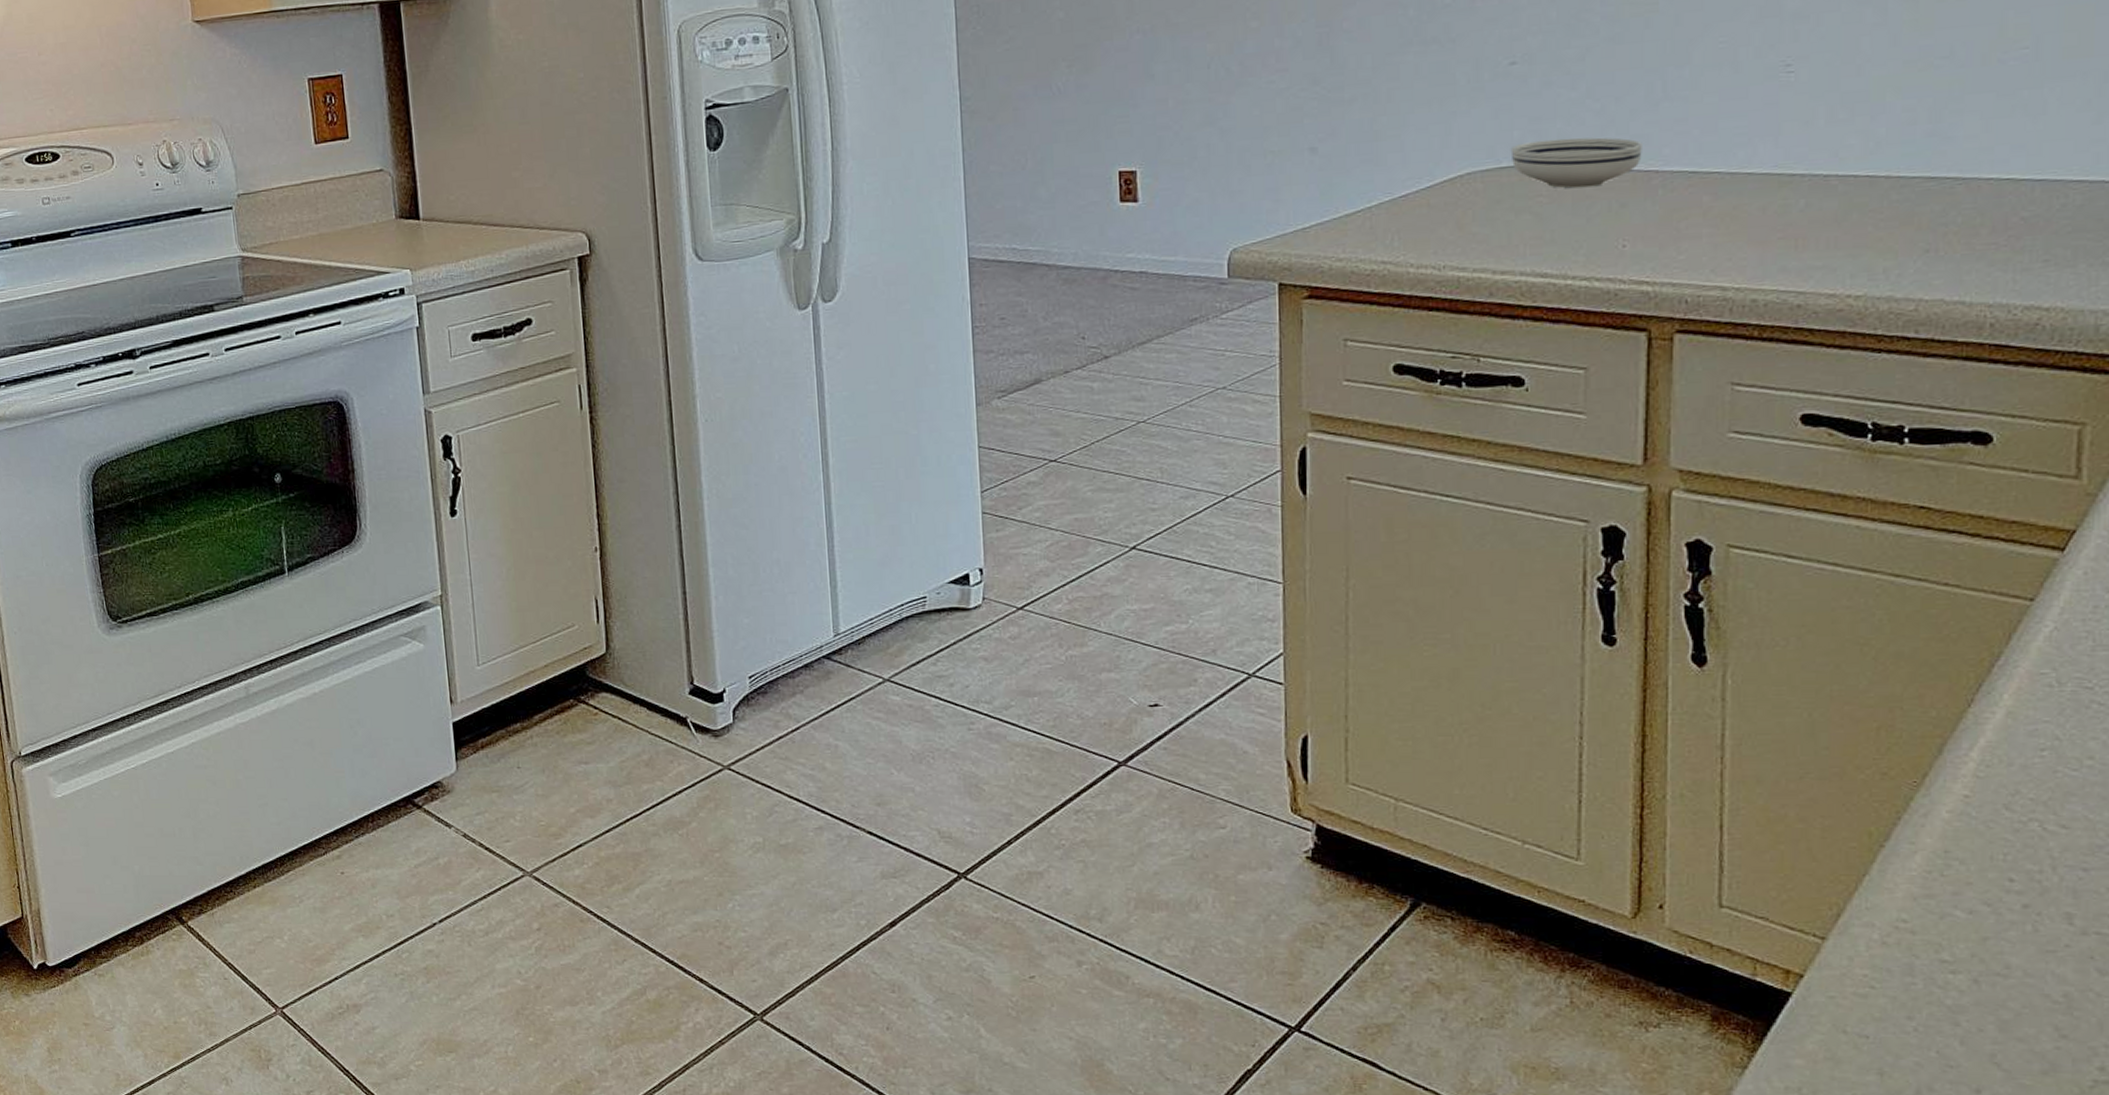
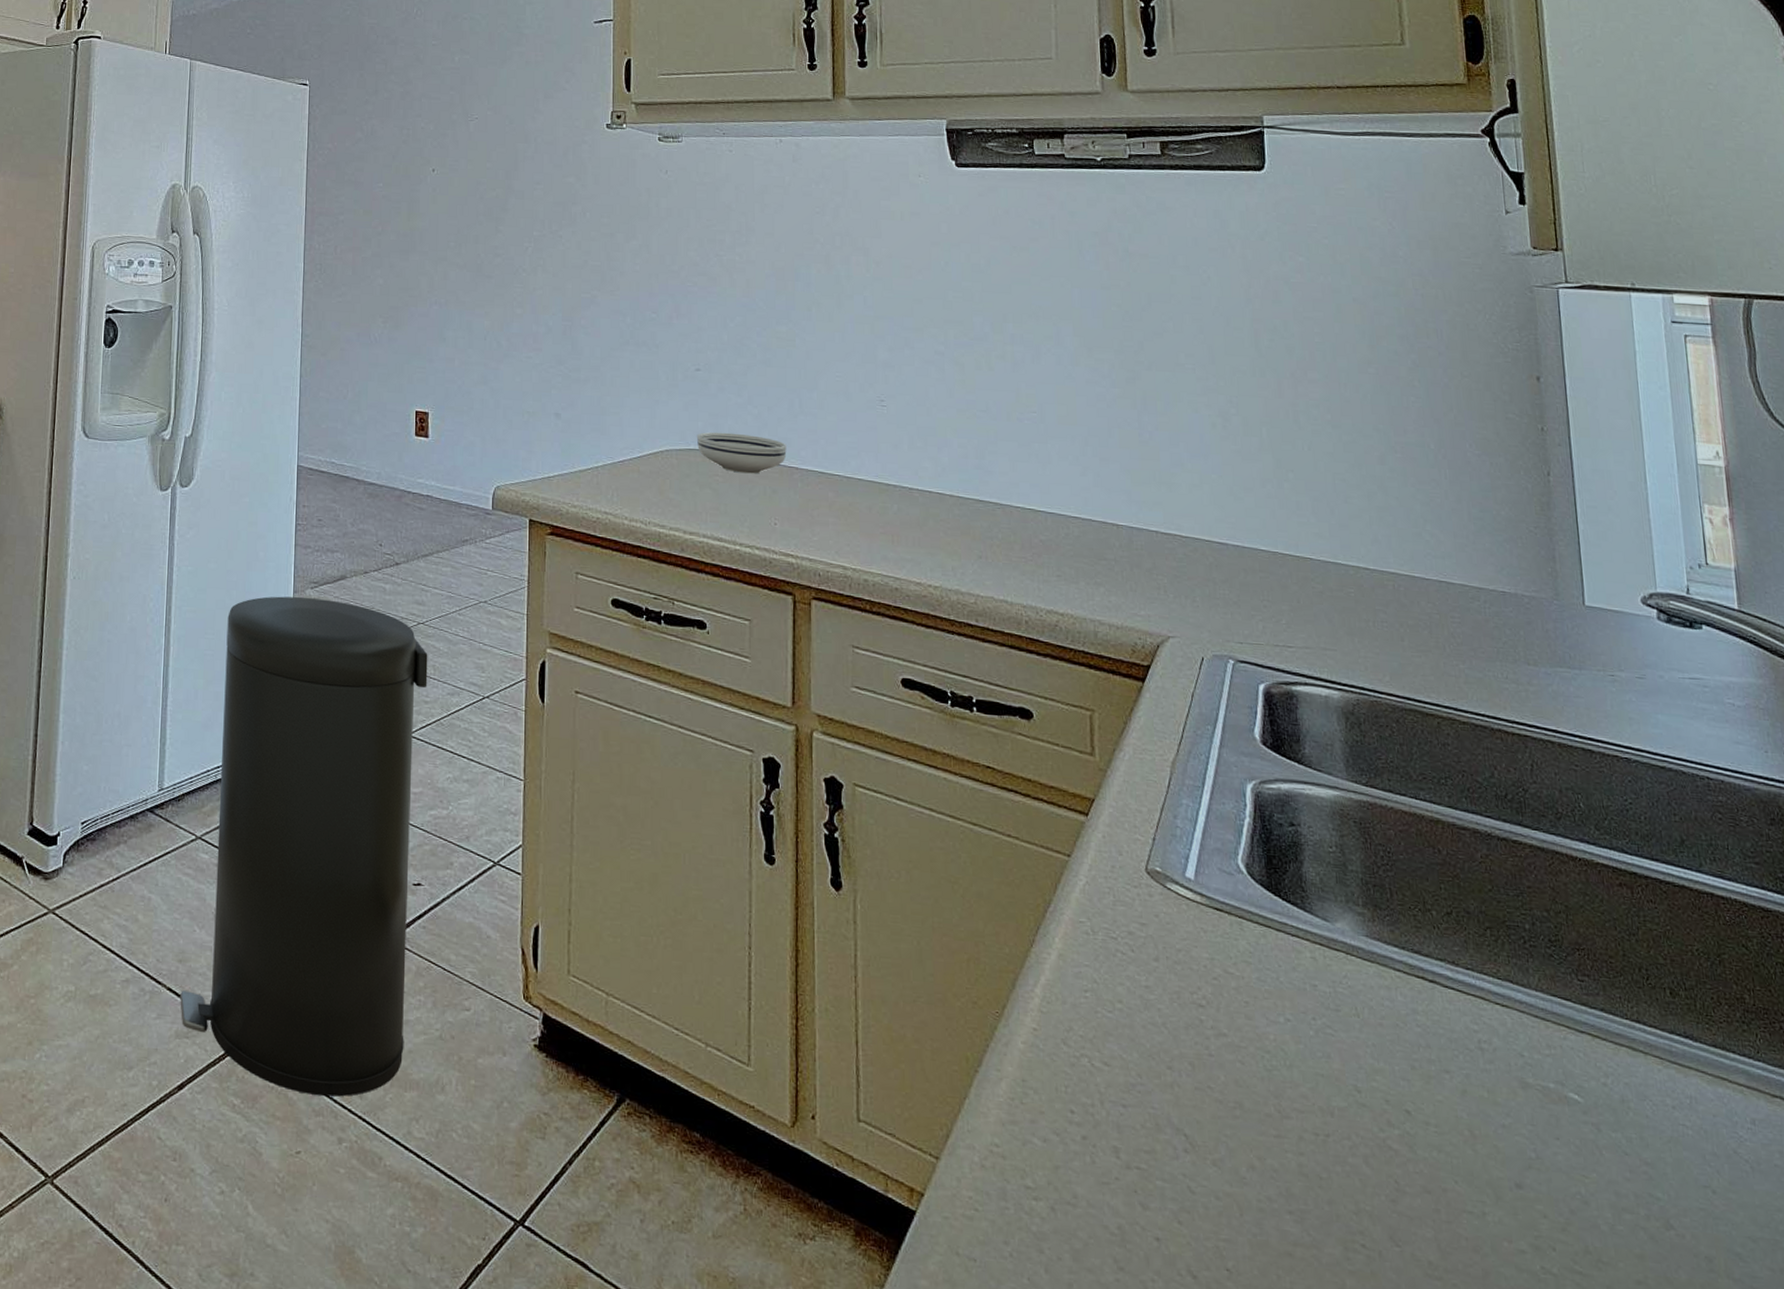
pedal bin: none [882,408,1154,922] -> present [180,596,428,1097]

